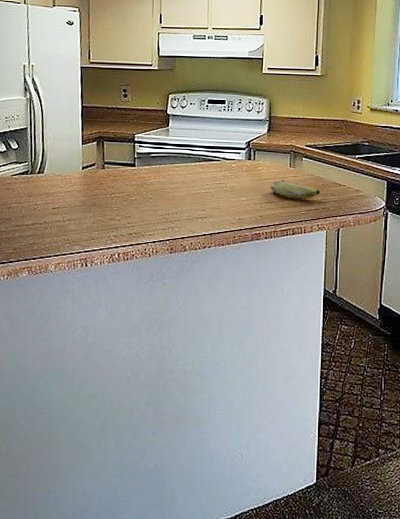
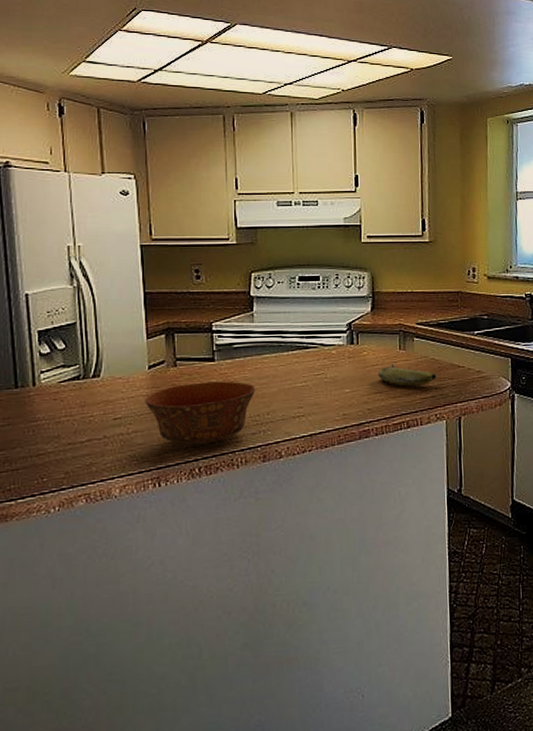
bowl: none [78,183,168,235] -> present [145,381,256,445]

